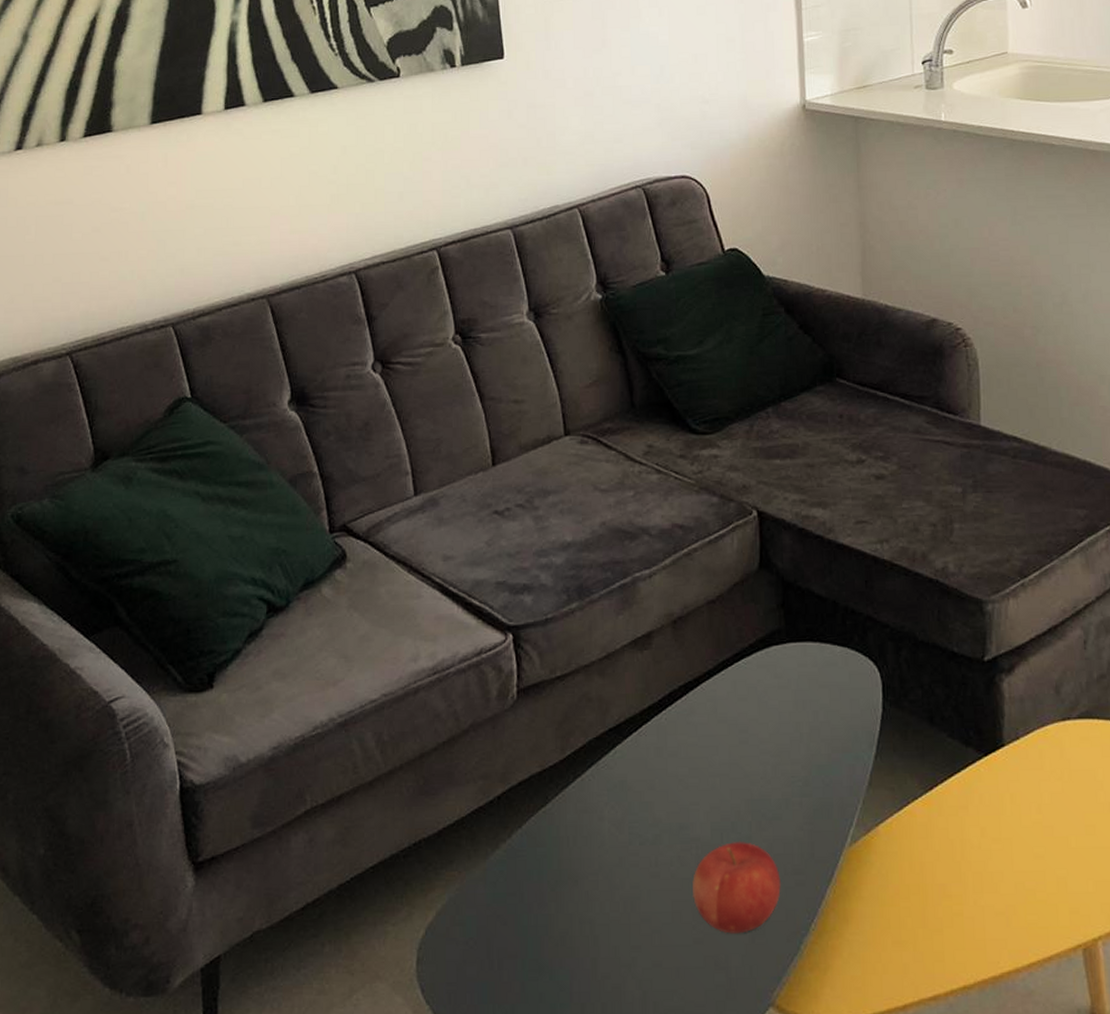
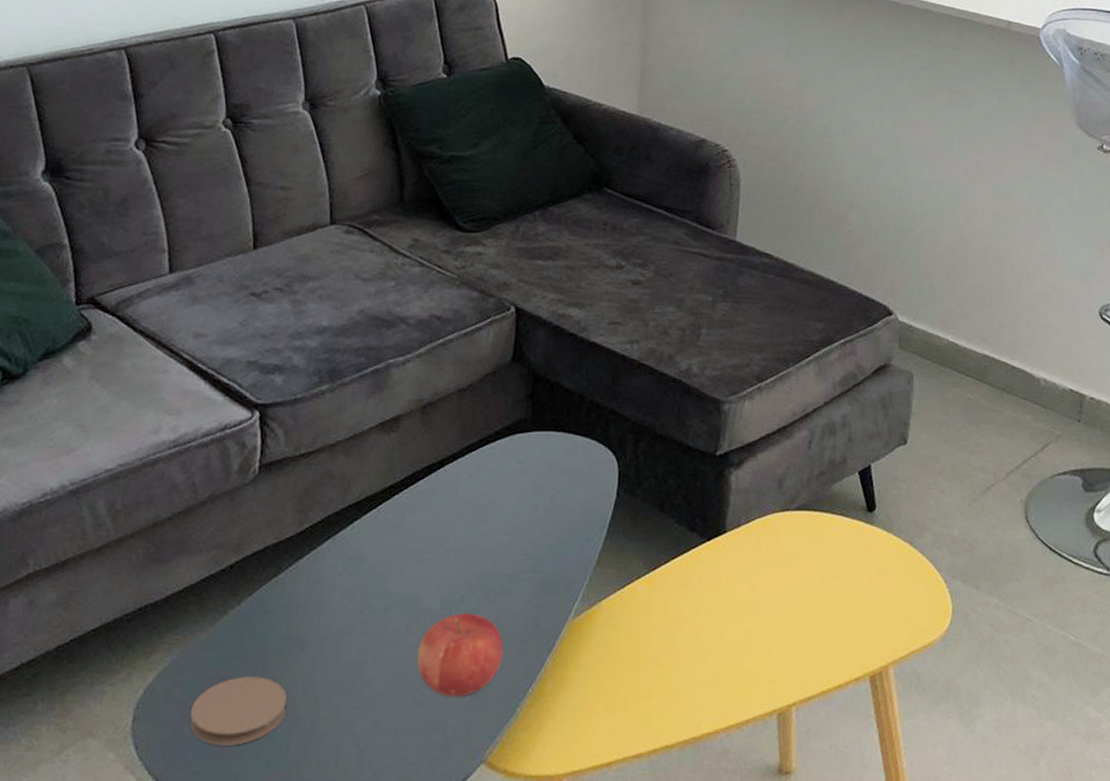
coaster: none [471,913,566,989] -> present [190,675,287,746]

